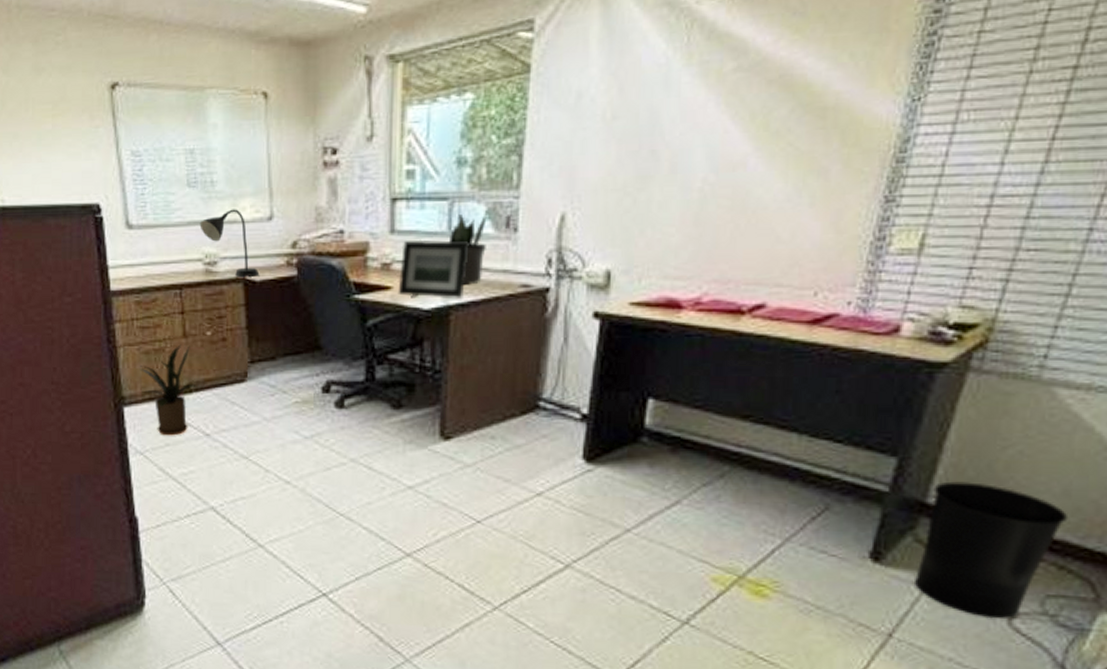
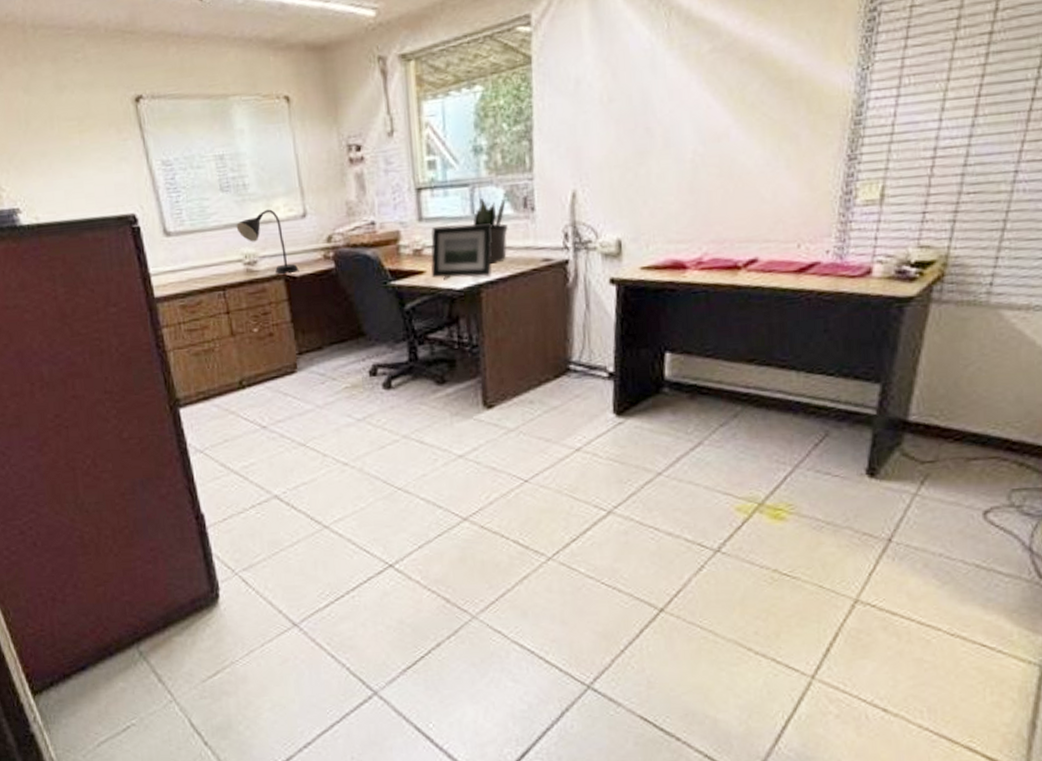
house plant: present [139,344,195,436] -> none [191,343,247,432]
waste bin: present [913,481,1069,619] -> none [904,398,1023,515]

